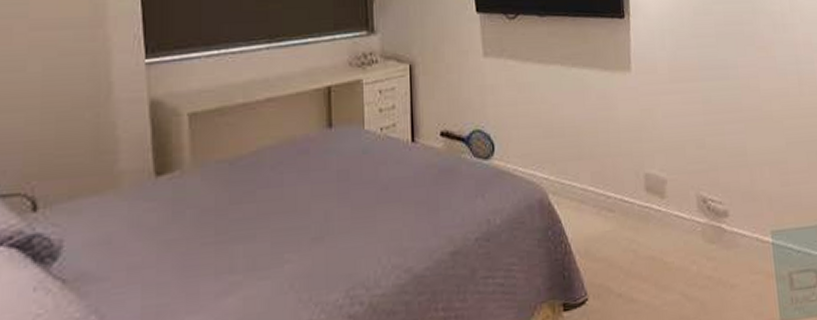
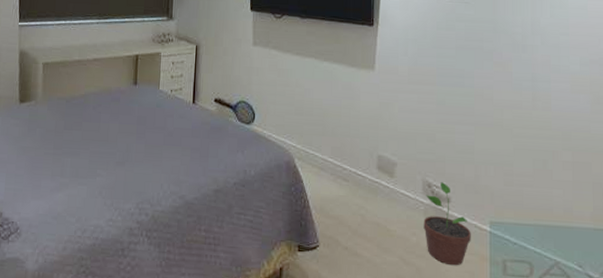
potted plant: none [702,193,754,291] -> present [423,181,471,266]

